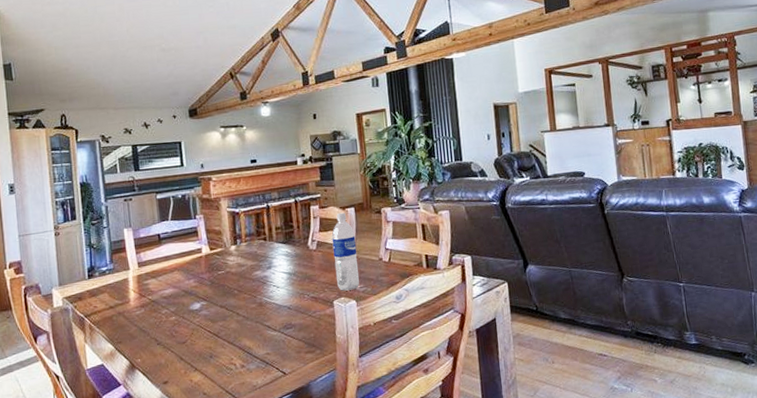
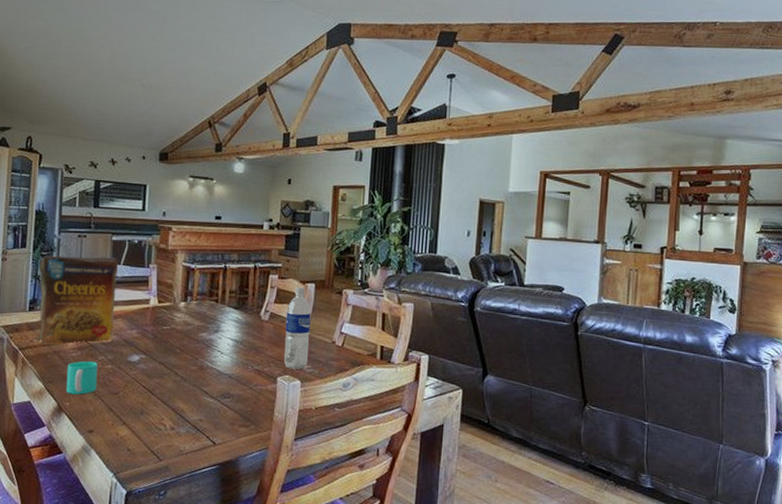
cereal box: none [91,215,177,308] -> present [31,255,118,345]
cup: none [133,316,165,351] -> present [66,361,98,395]

